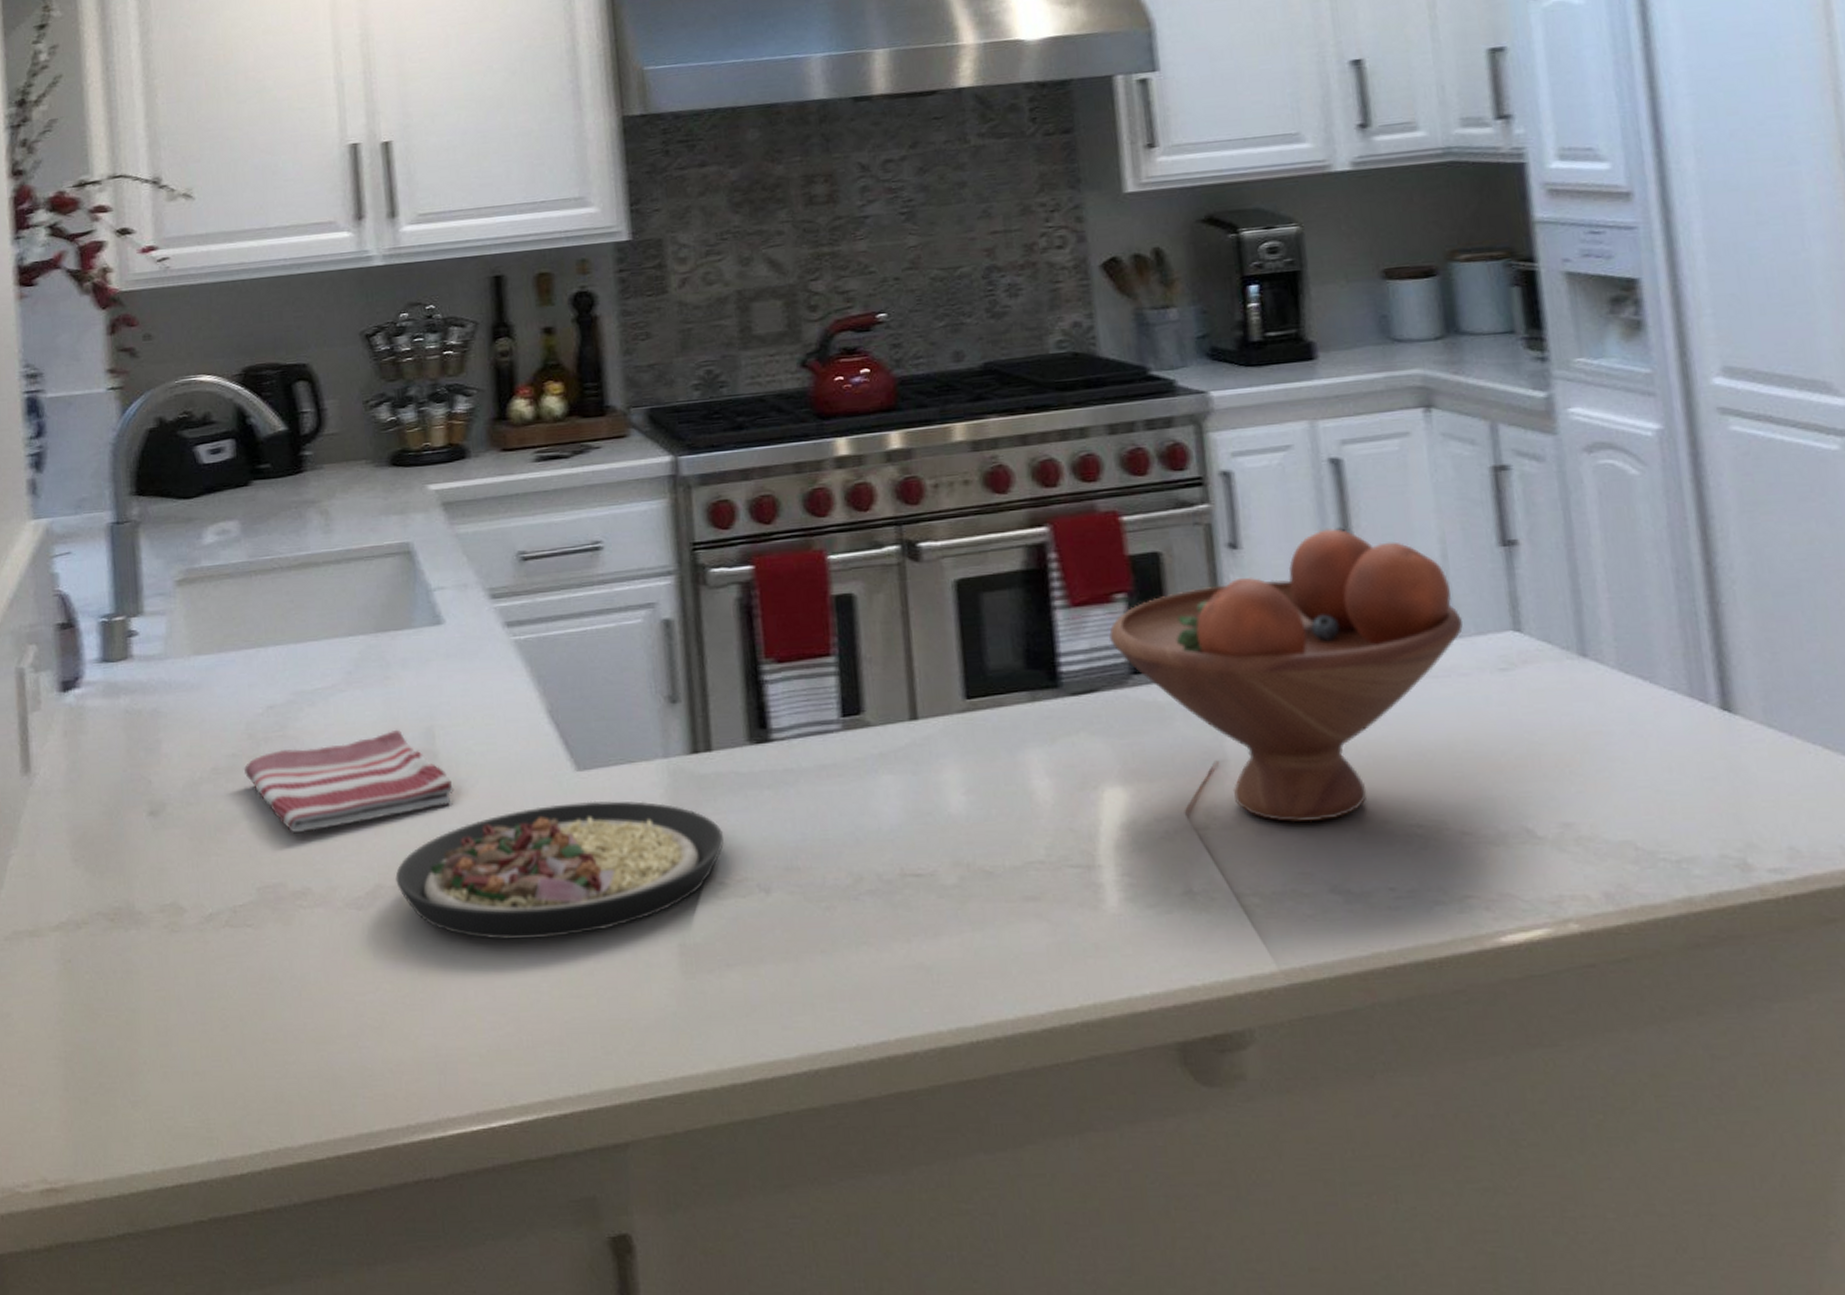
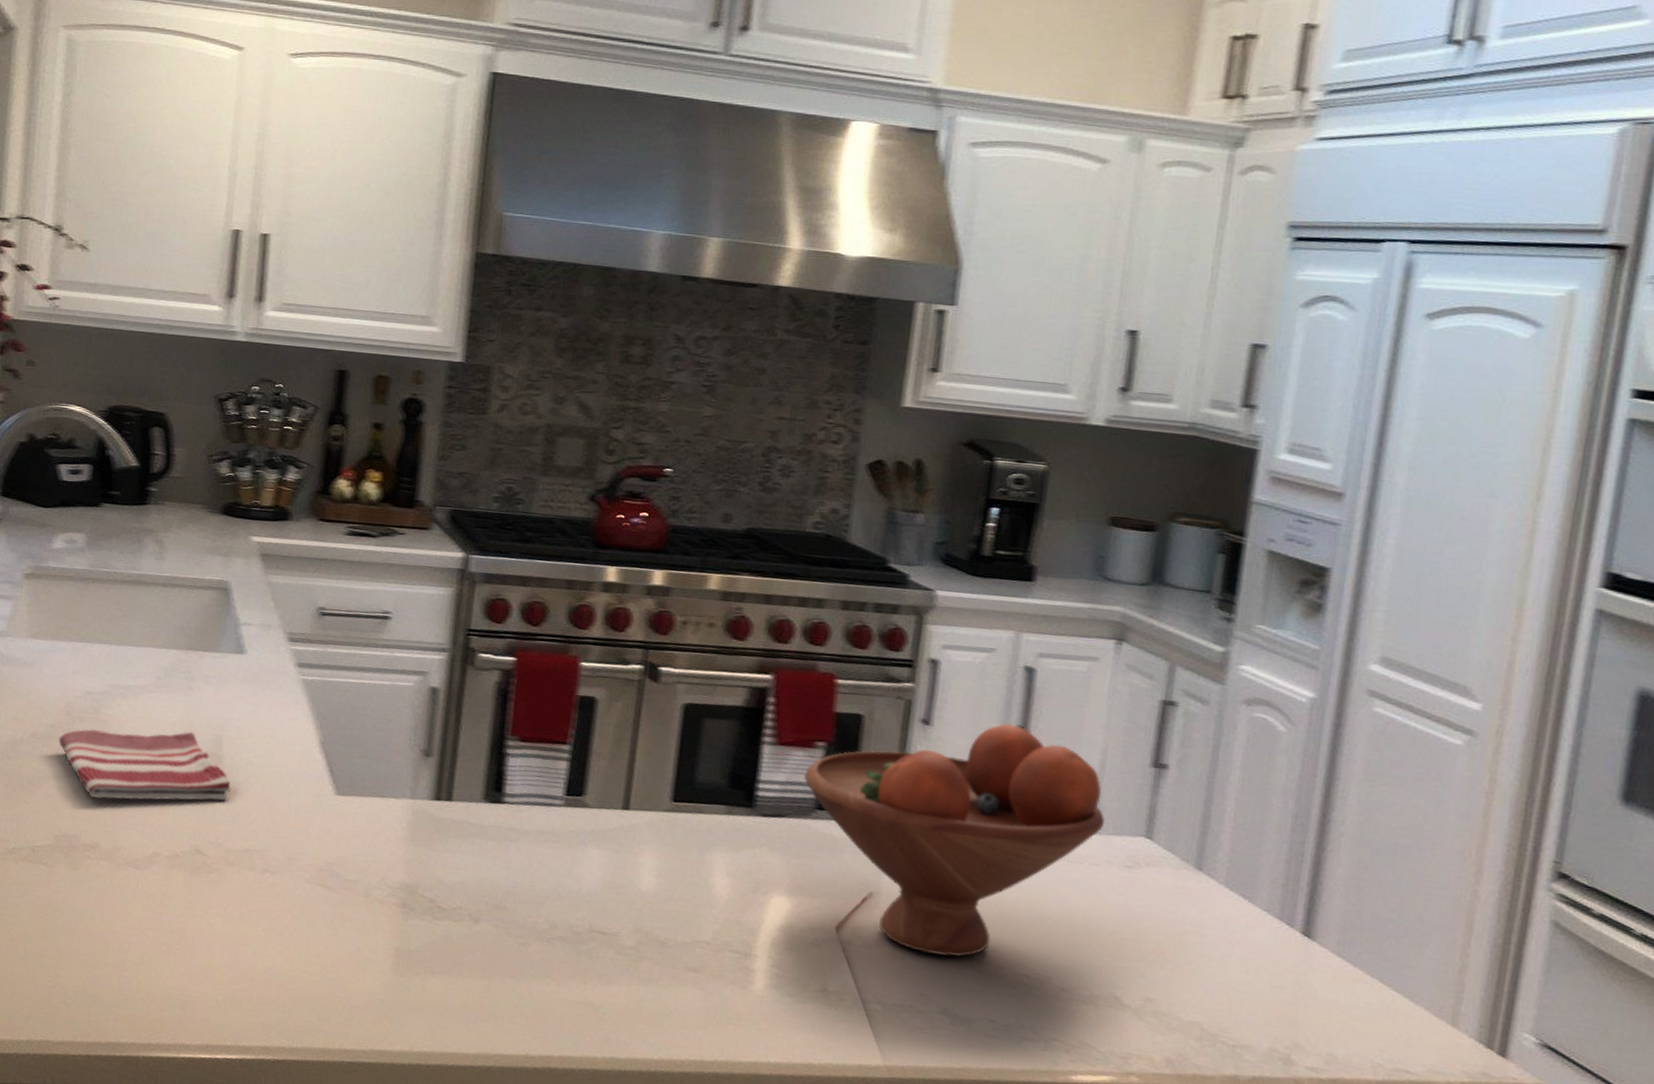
plate: present [395,800,724,940] -> none [170,817,448,925]

